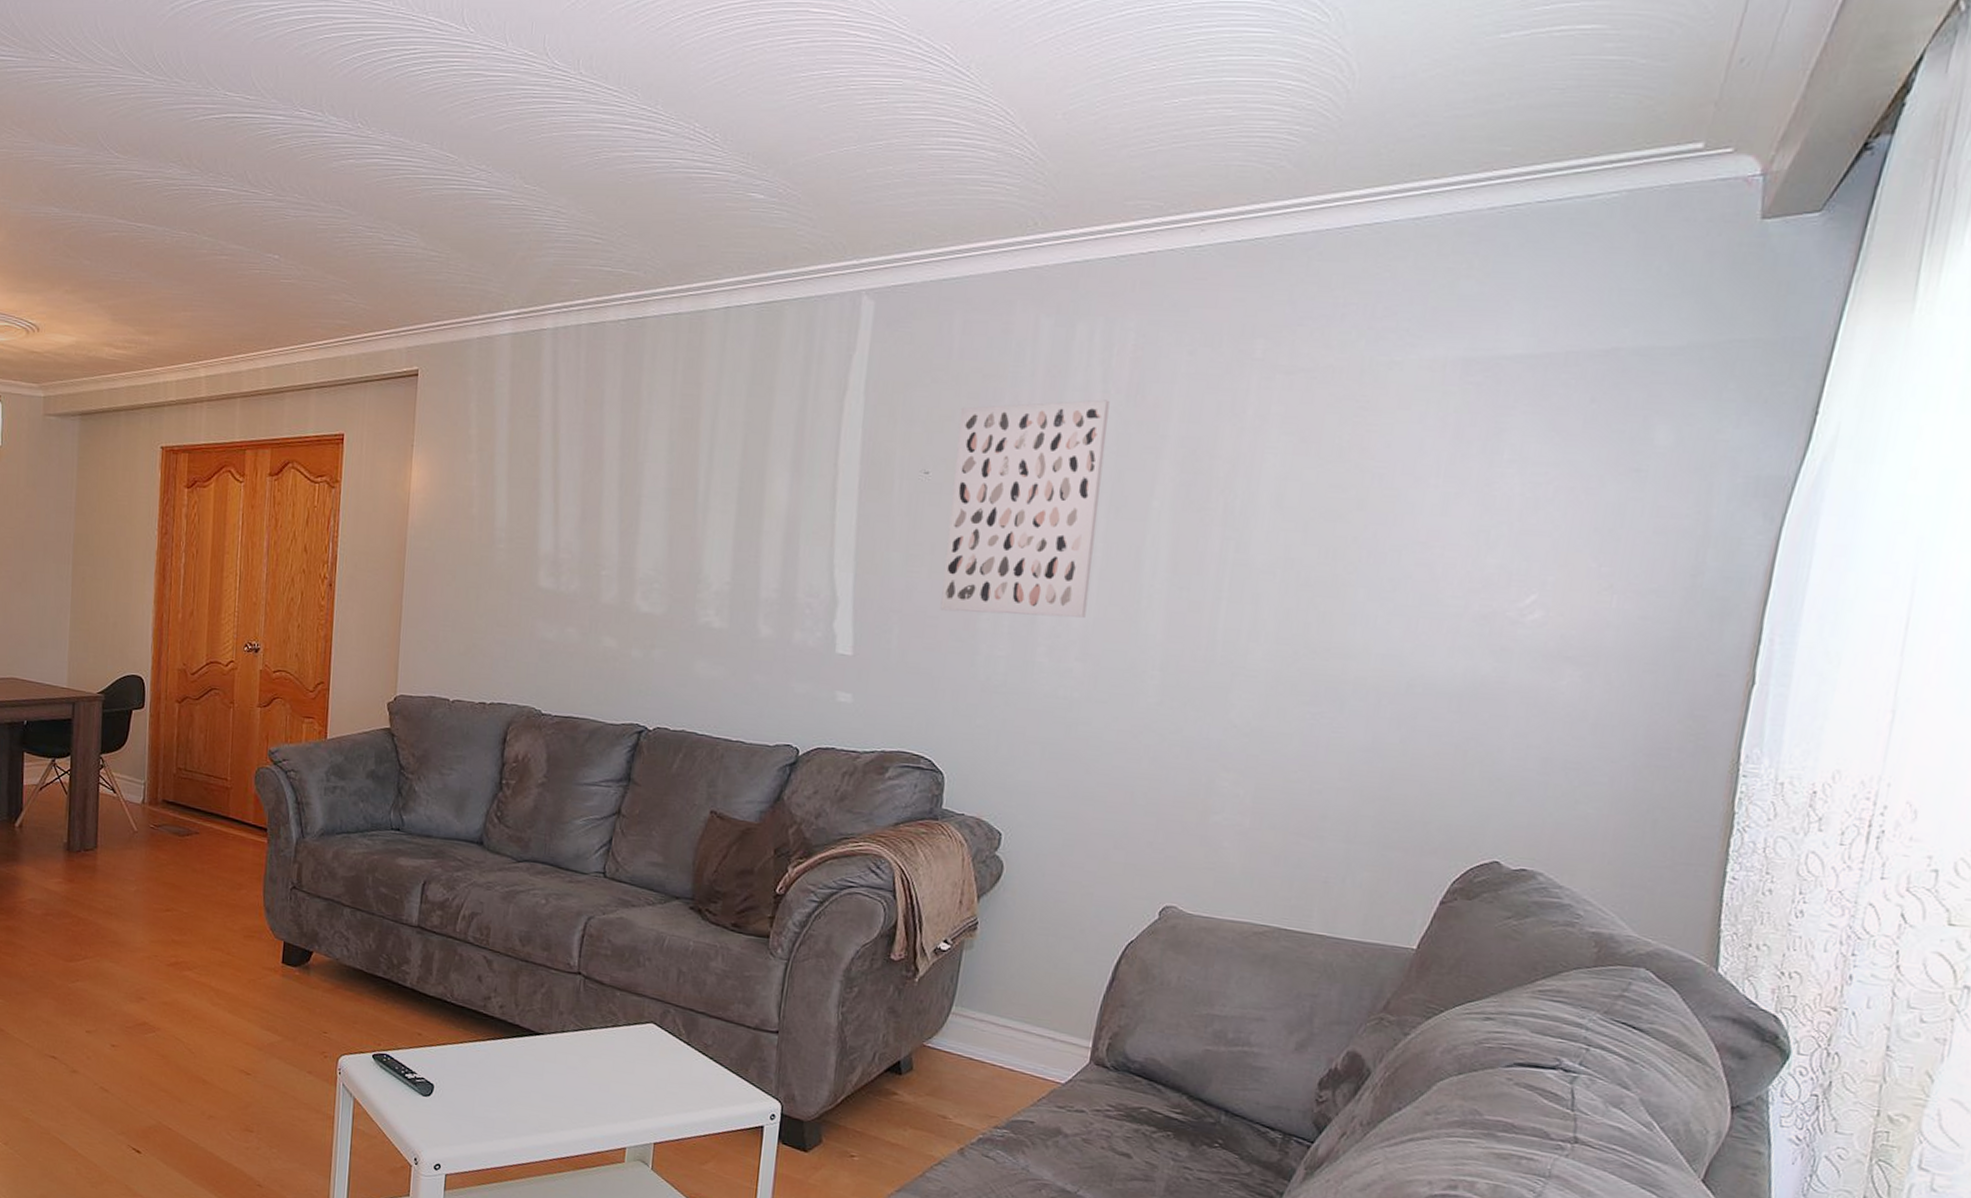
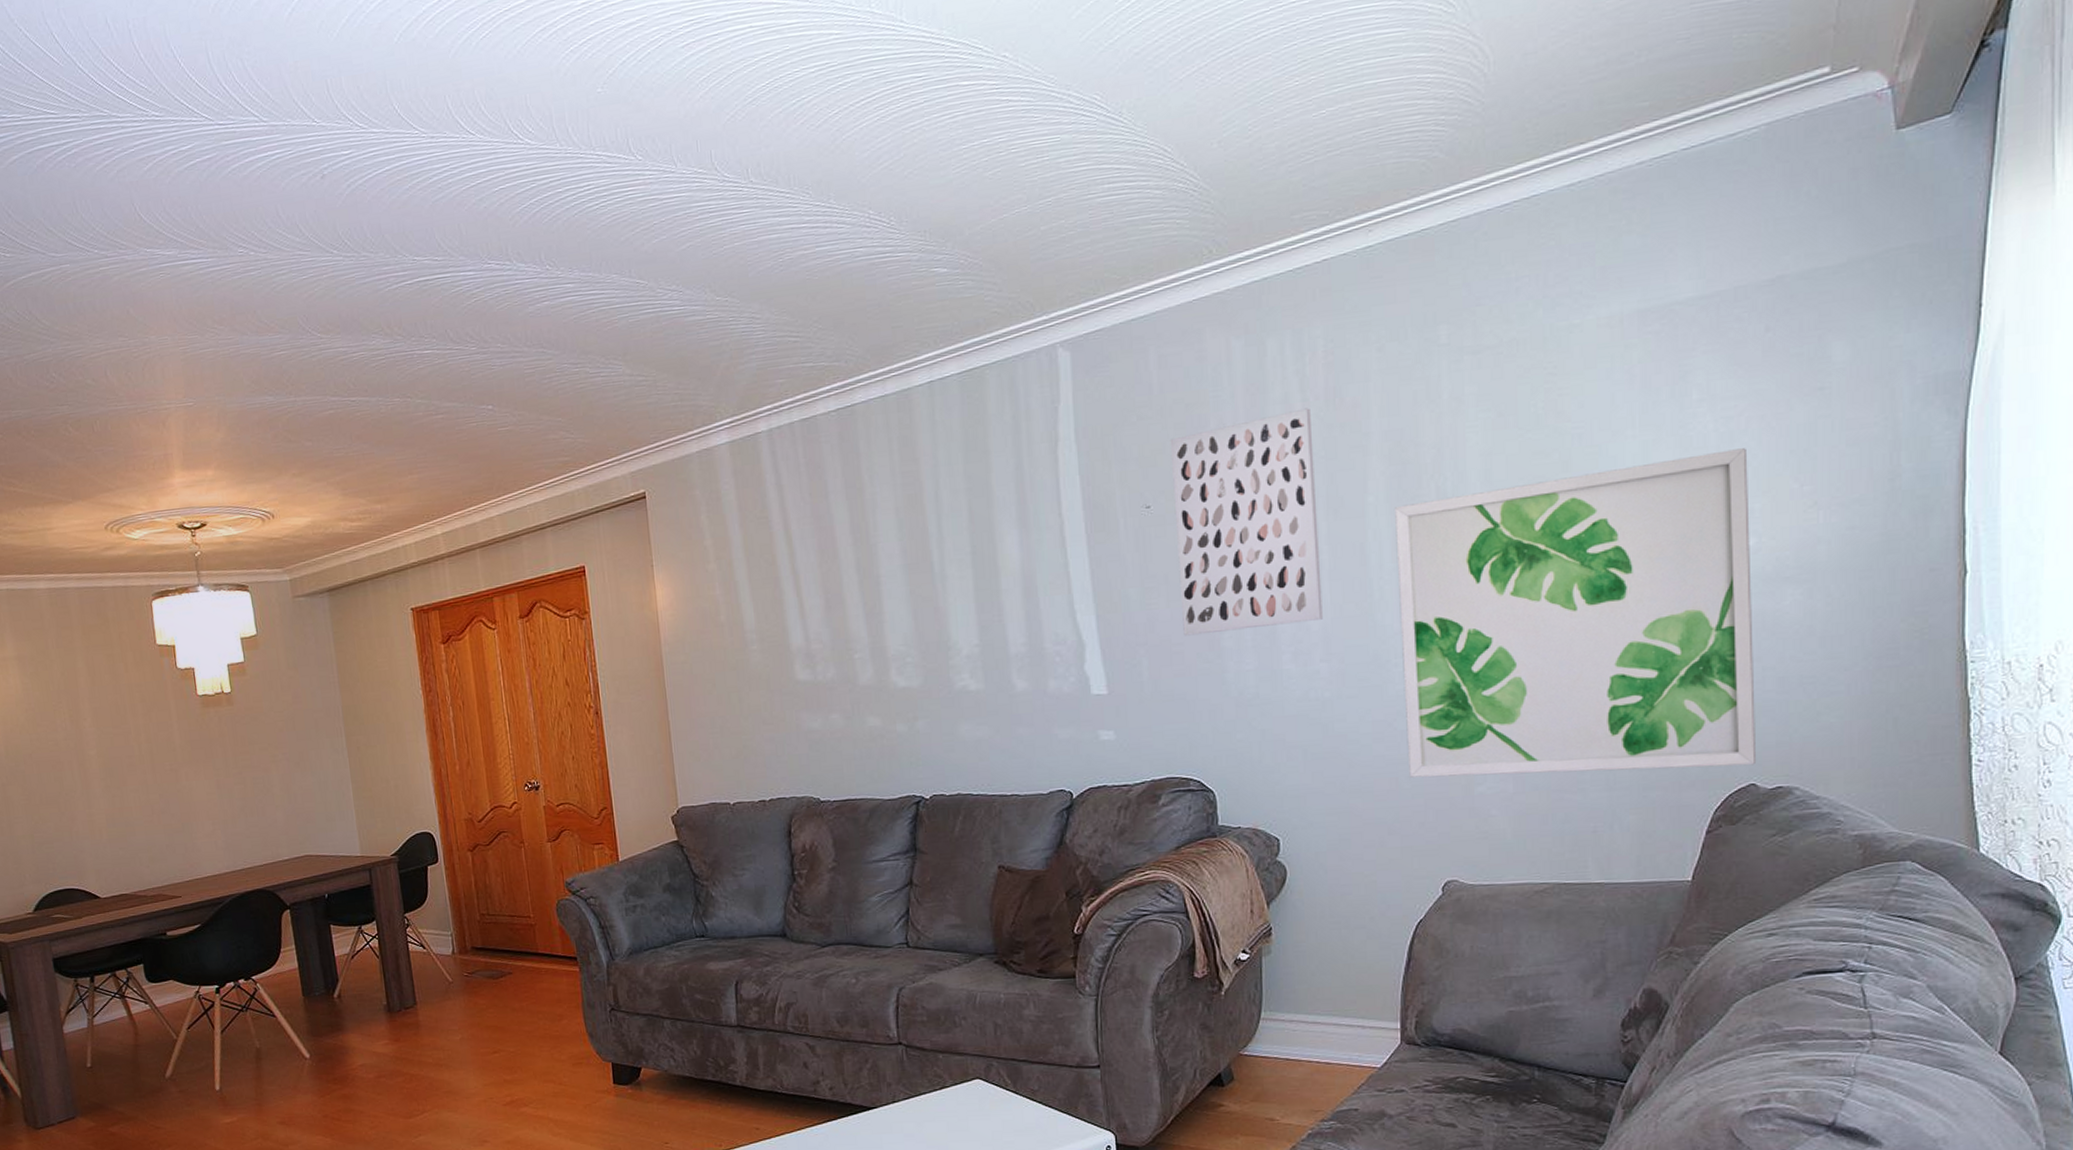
wall art: none [1145,515,1550,843] -> present [1395,448,1757,778]

